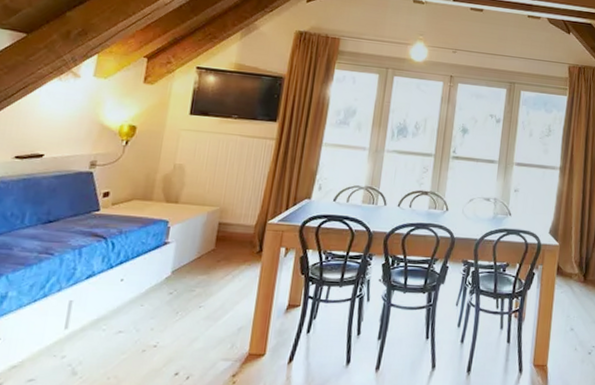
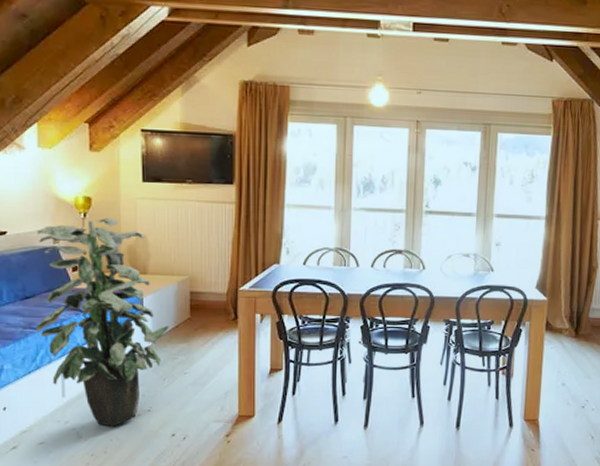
indoor plant: none [51,146,192,363] -> present [35,217,170,427]

